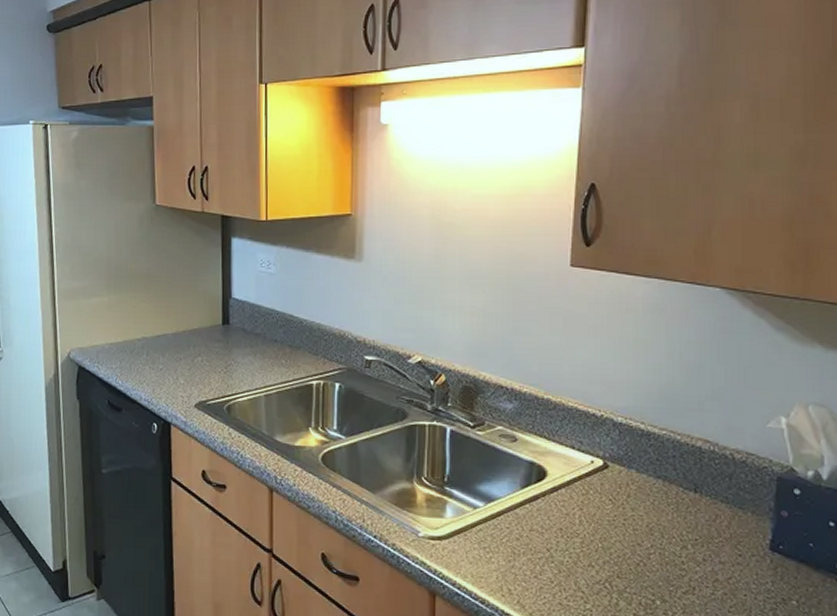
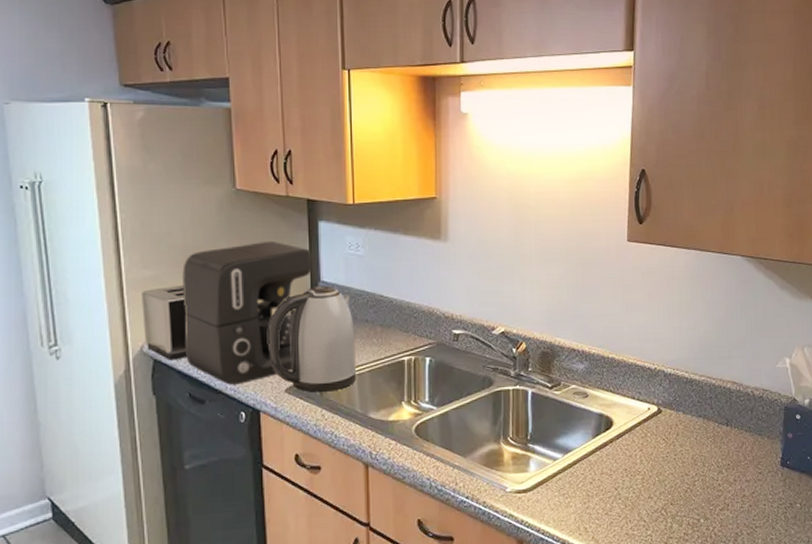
toaster: none [69,295,109,368] -> present [140,284,187,361]
coffee maker: none [105,256,224,396] -> present [182,240,312,385]
kettle: none [180,303,265,410] -> present [268,286,357,392]

